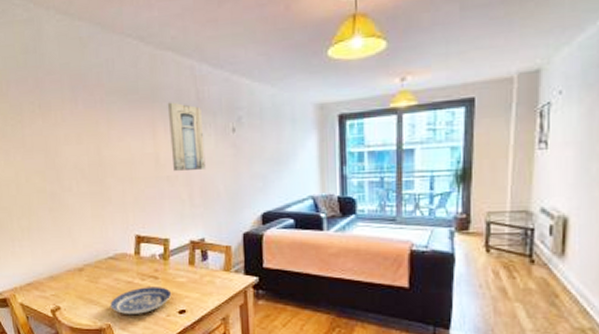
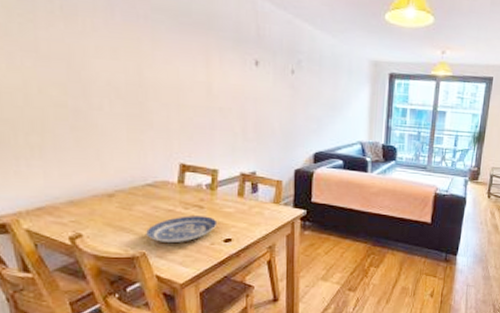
wall art: present [167,102,206,171] -> none [224,33,262,105]

